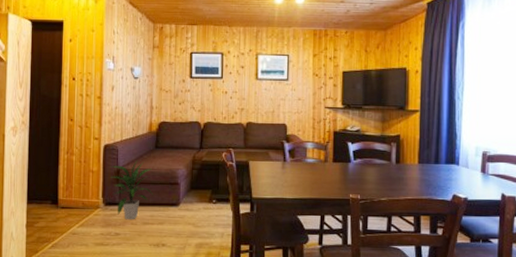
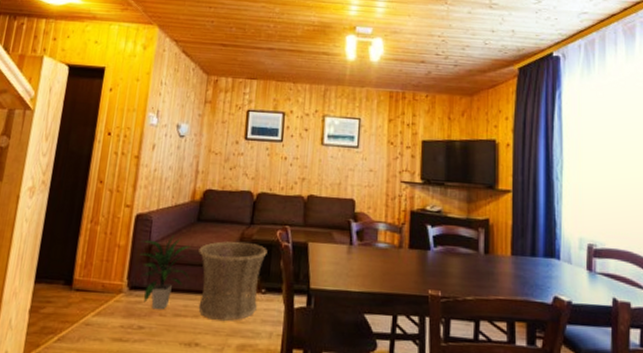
basket: none [159,163,216,227] -> present [198,241,268,322]

